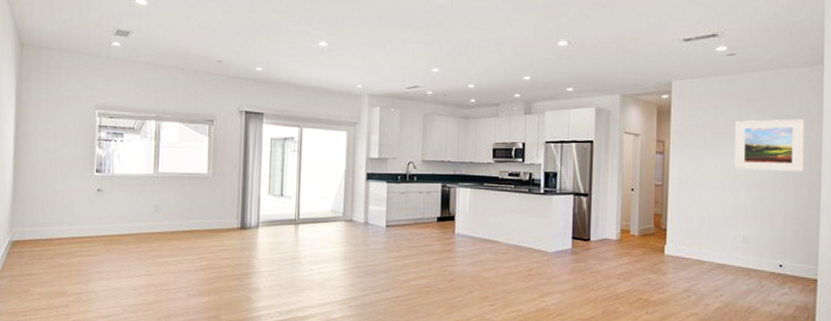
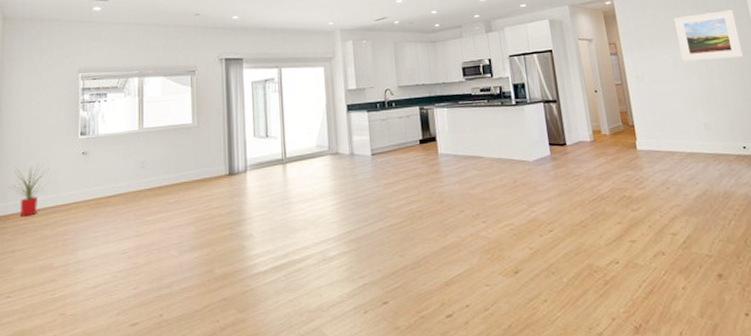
house plant: none [27,195,65,244] -> present [10,163,50,217]

